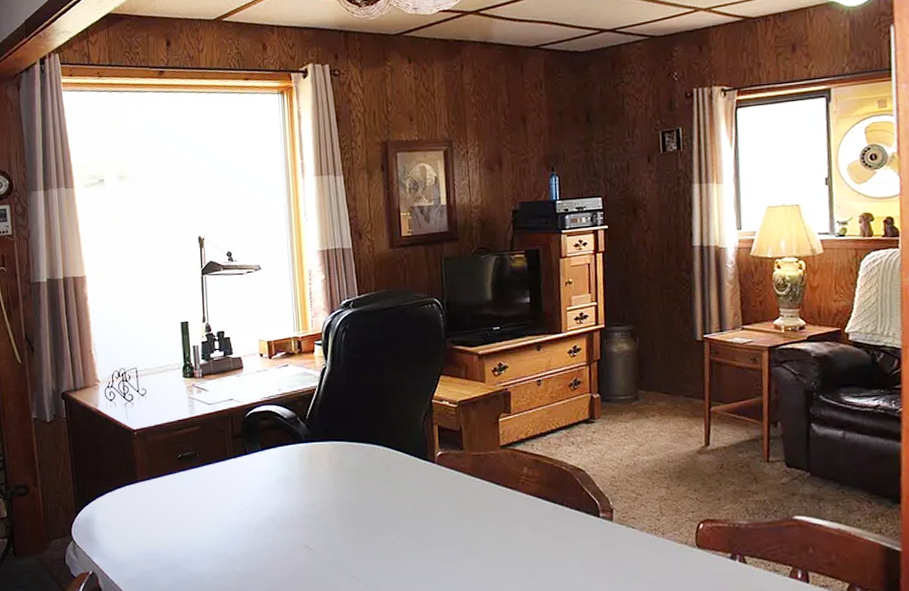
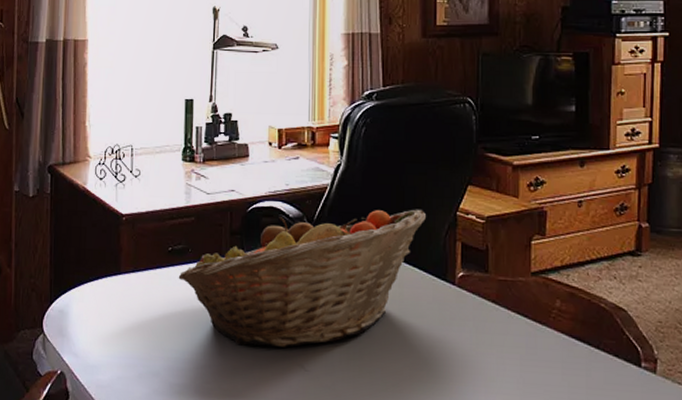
fruit basket: none [189,400,405,532] -> present [178,209,426,347]

